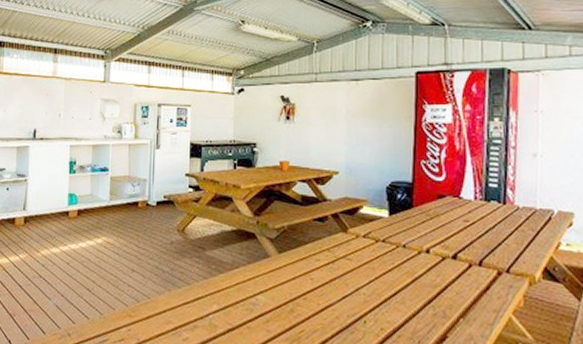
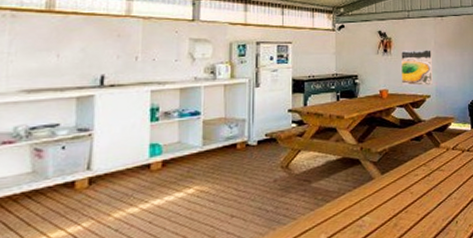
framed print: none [304,118,344,160] -> present [401,50,433,86]

